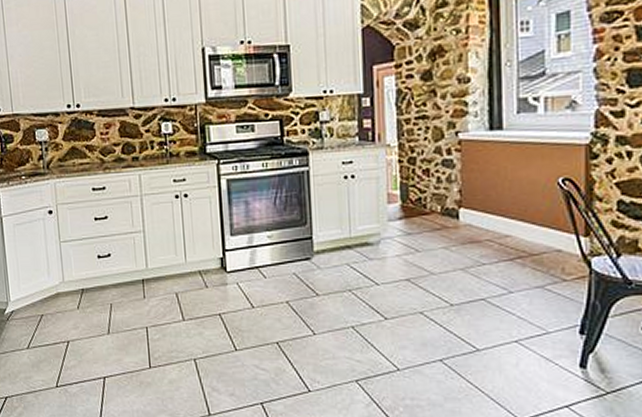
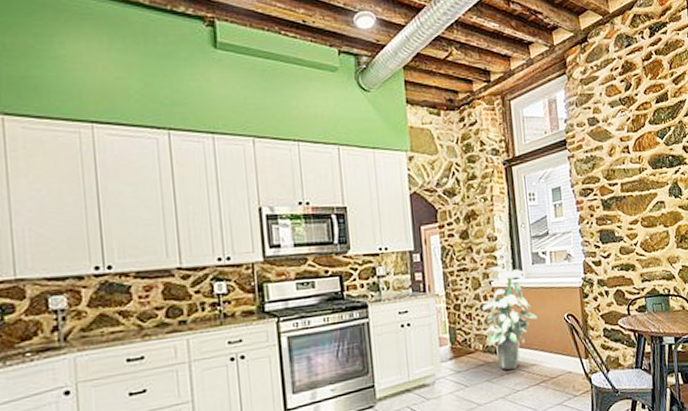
indoor plant: none [443,113,518,240] -> present [482,265,537,370]

